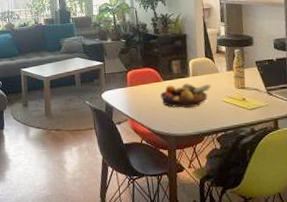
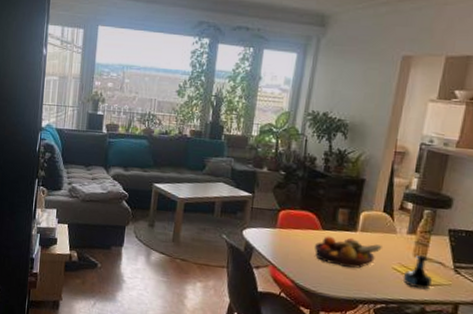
tequila bottle: none [231,85,254,114] -> present [402,254,432,290]

